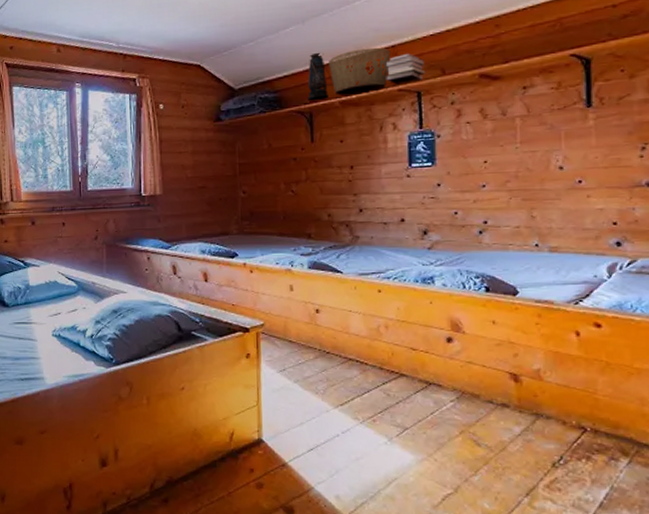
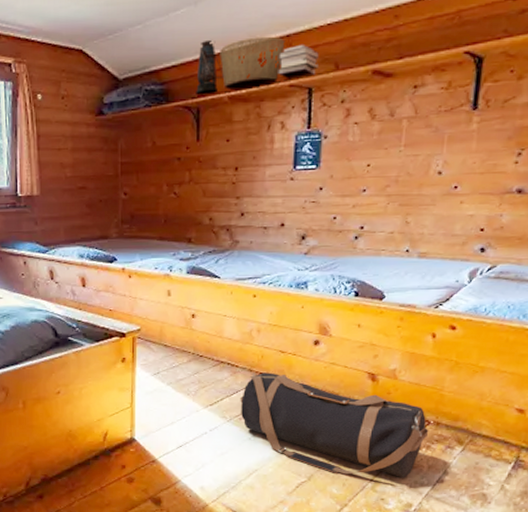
duffel bag: none [372,371,587,494] -> present [240,372,429,478]

